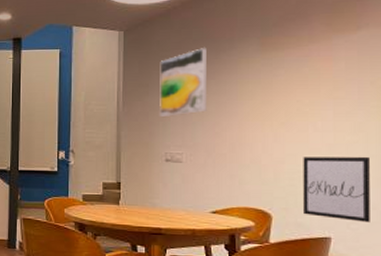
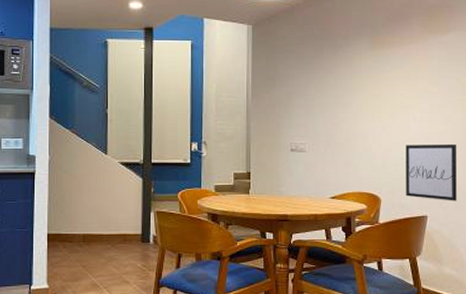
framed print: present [158,48,208,116] -> none [284,44,327,108]

